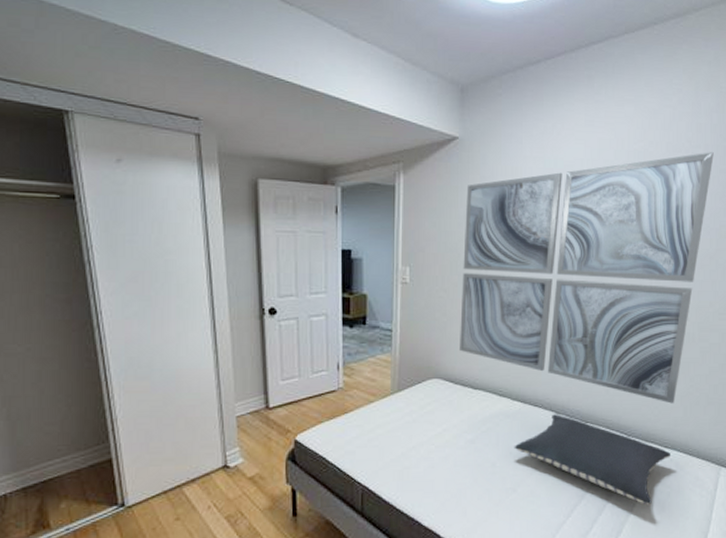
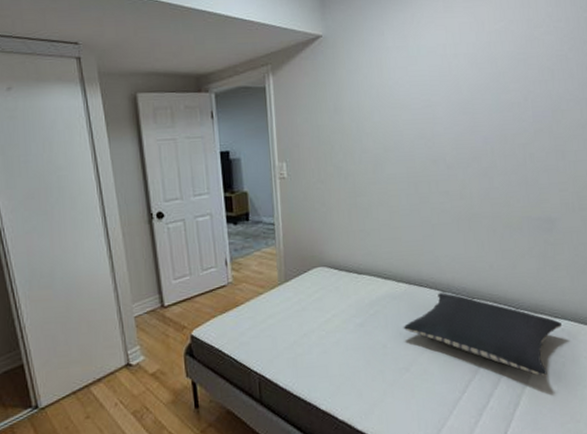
wall art: present [460,152,714,404] -> none [334,24,576,274]

